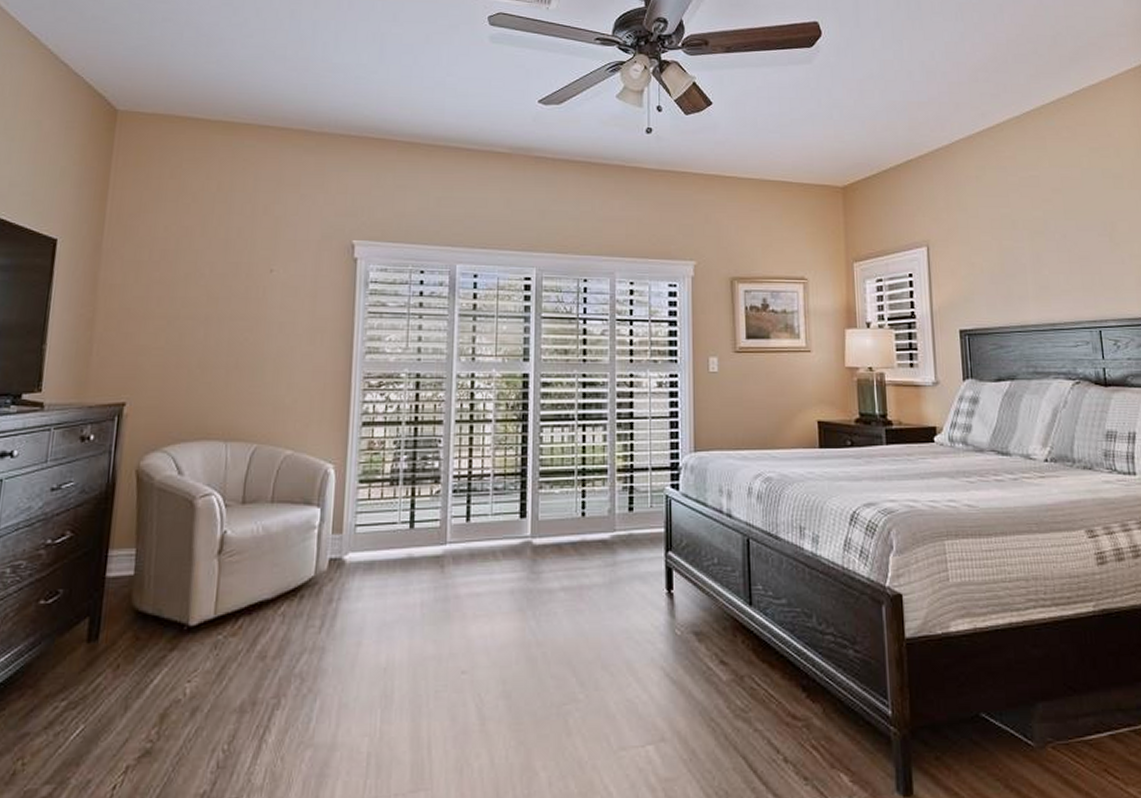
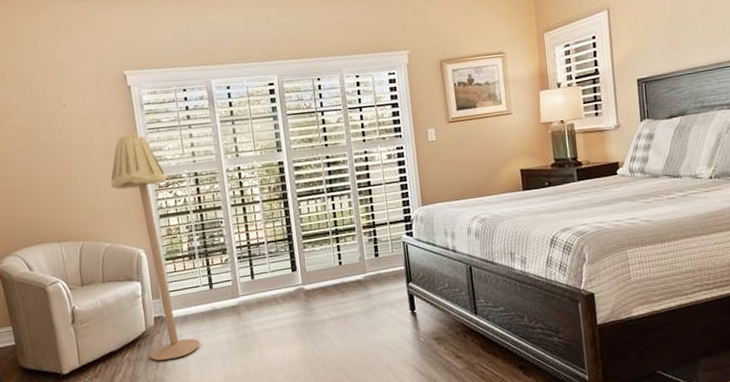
floor lamp: none [308,315,384,622] -> present [110,132,200,361]

